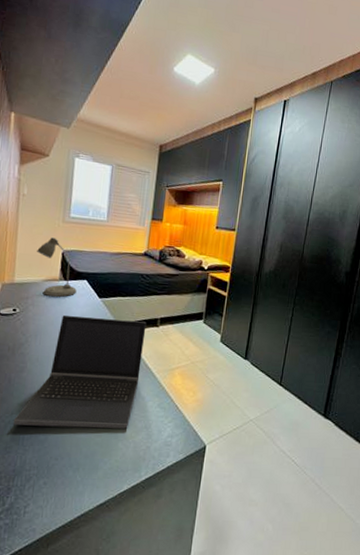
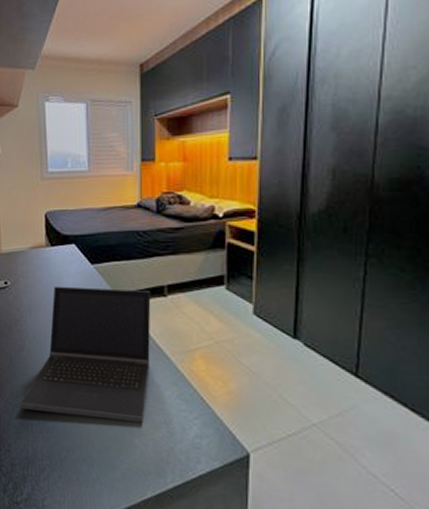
desk lamp: present [37,237,77,297] -> none [19,198,65,265]

